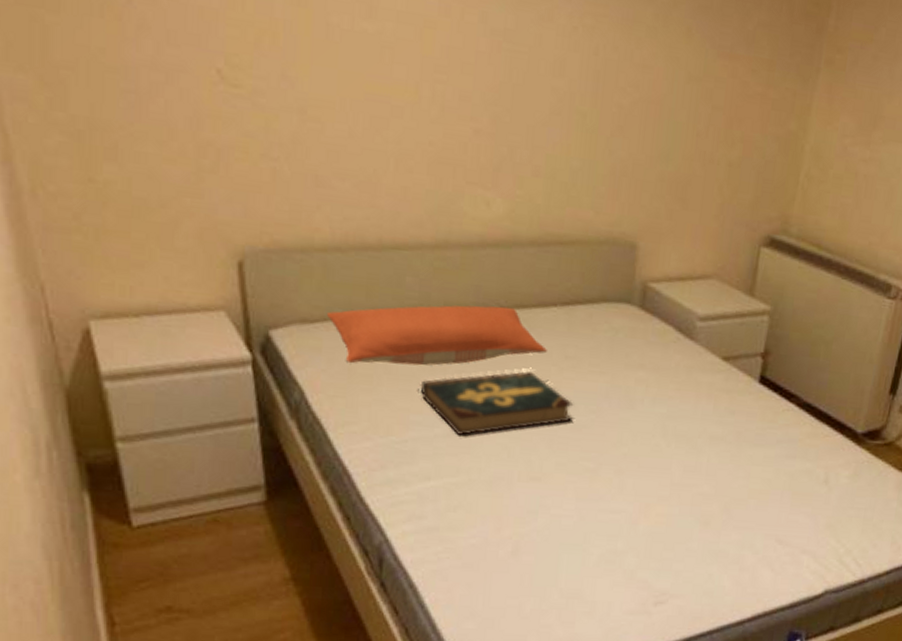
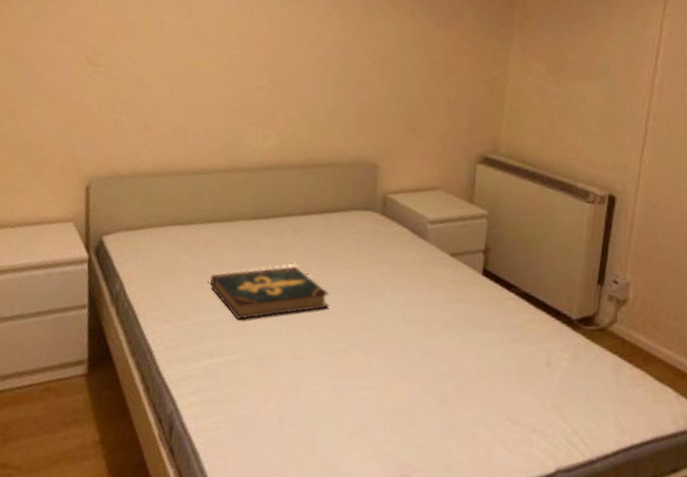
pillow: present [326,305,547,366] -> none [144,215,308,263]

